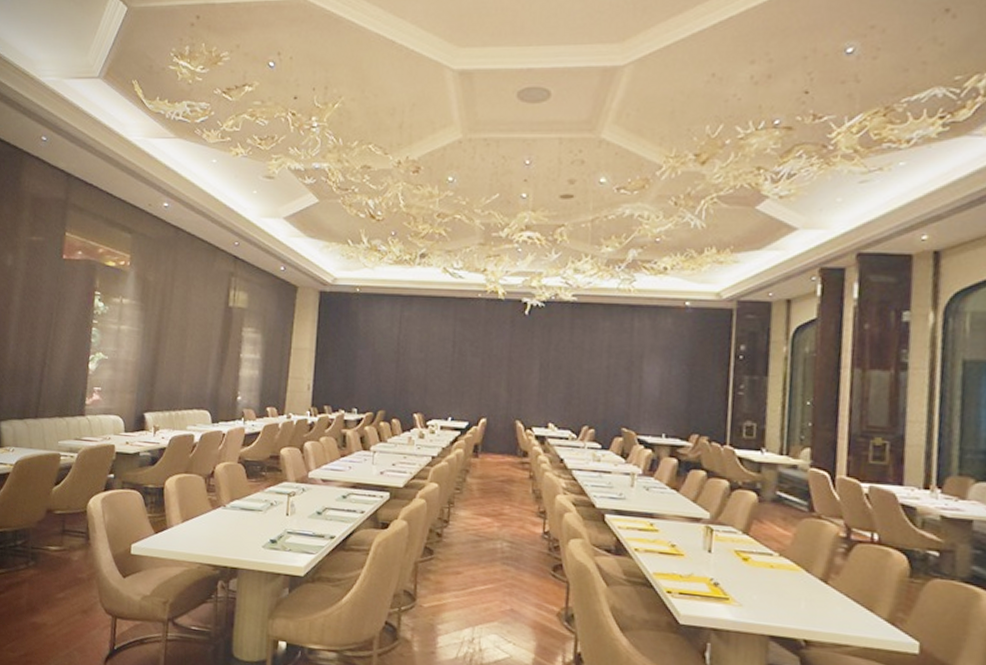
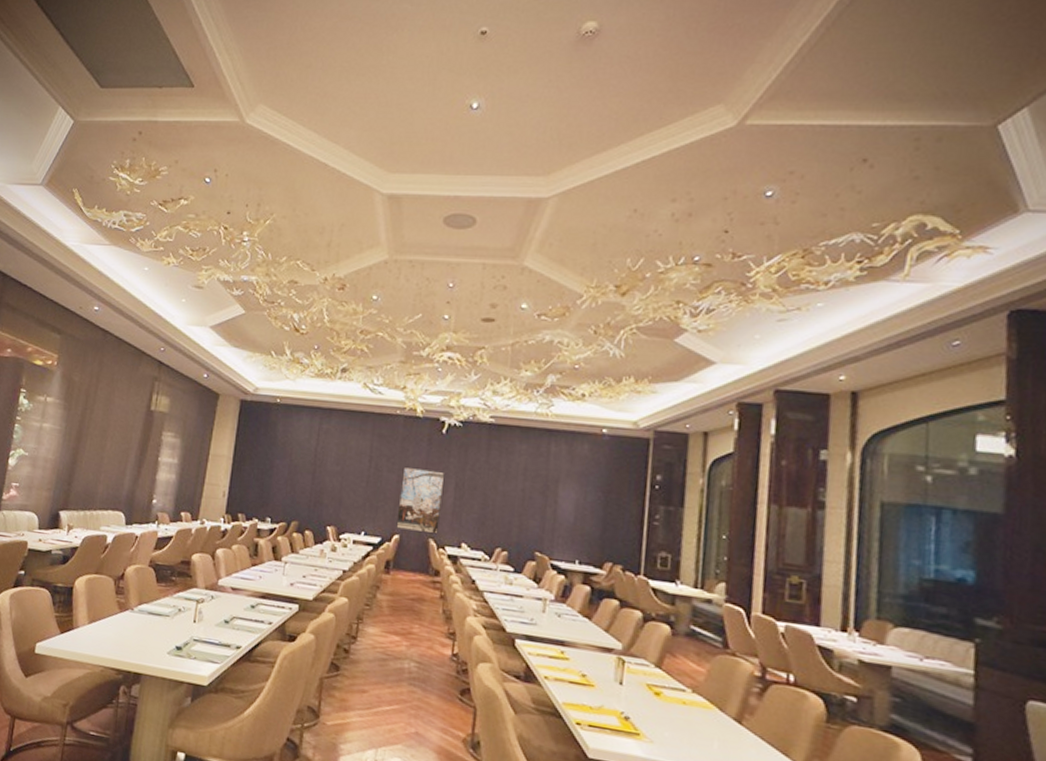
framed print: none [482,350,530,416] -> present [396,466,445,534]

